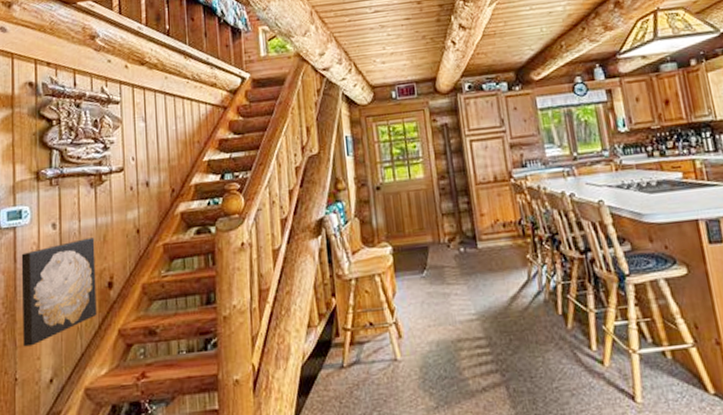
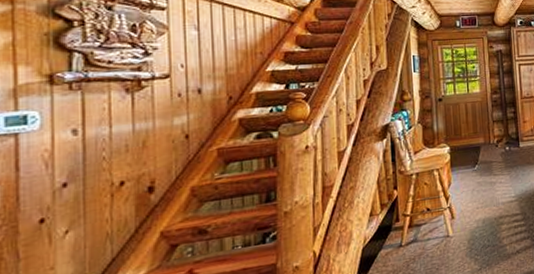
wall art: present [21,237,97,347] -> none [26,143,133,259]

